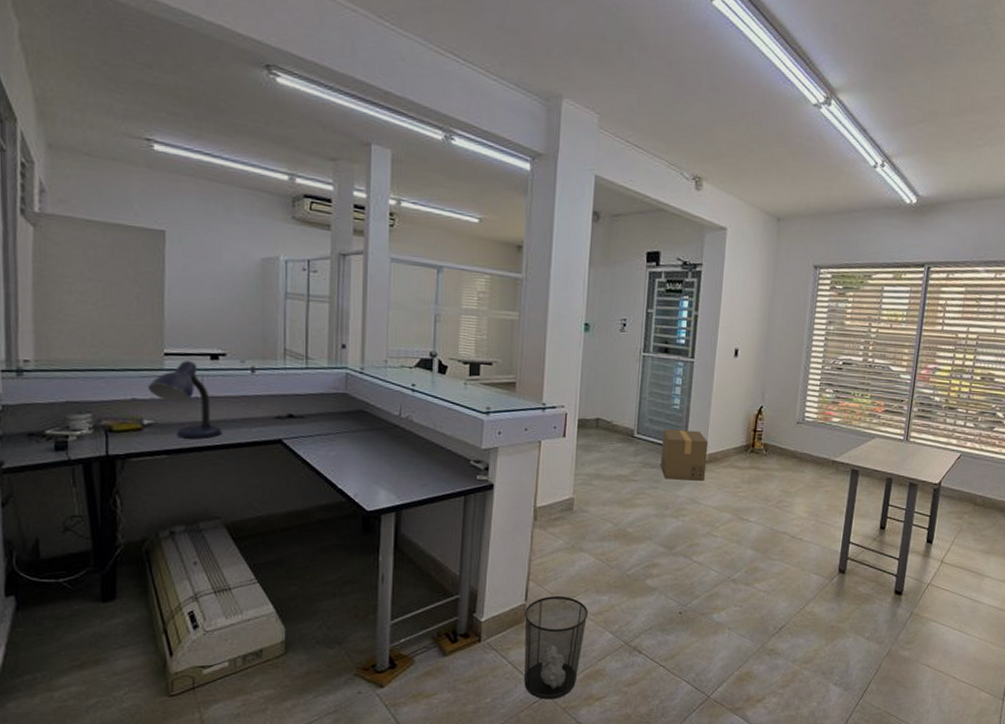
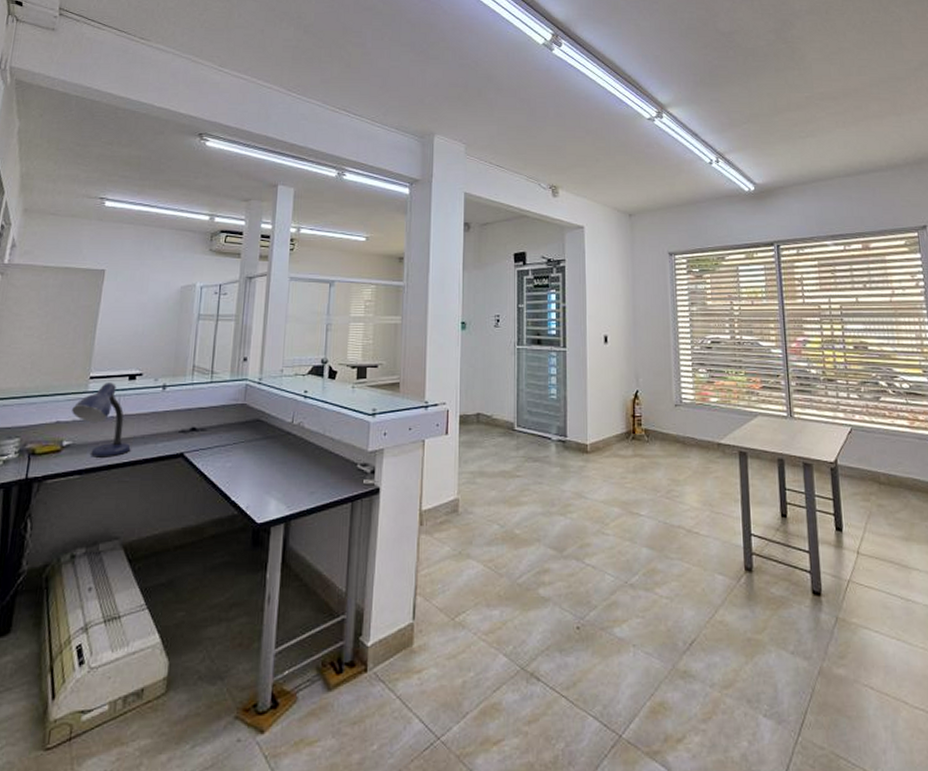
waste bin: present [524,595,589,699] -> none [412,611,480,745]
cardboard box: present [660,429,709,481] -> none [542,420,589,473]

